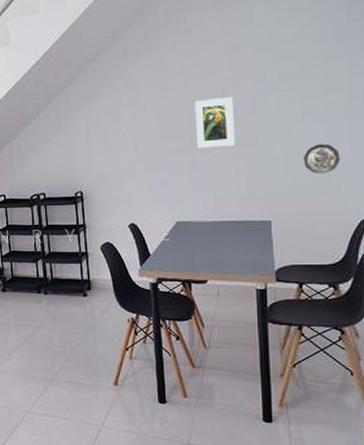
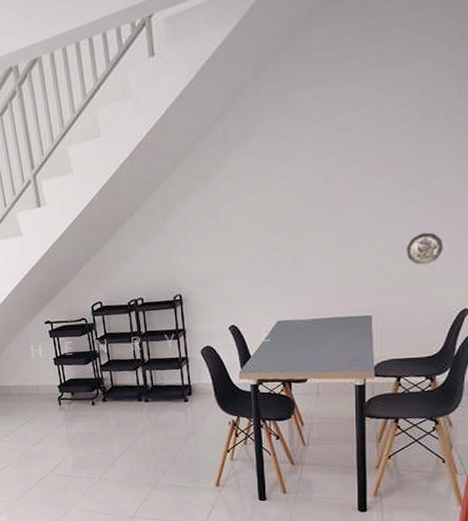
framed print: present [194,97,236,149] -> none [297,186,339,244]

